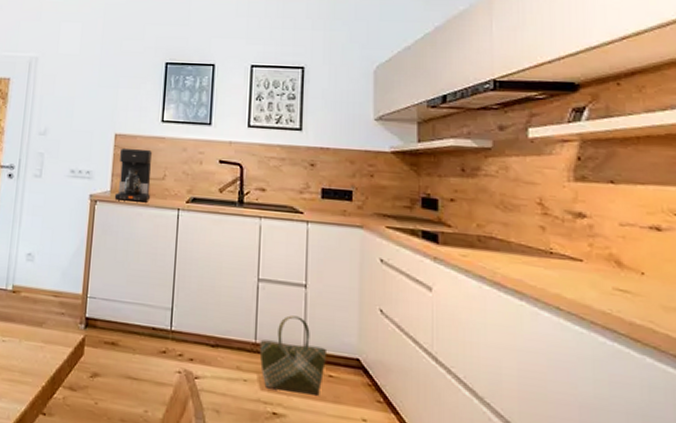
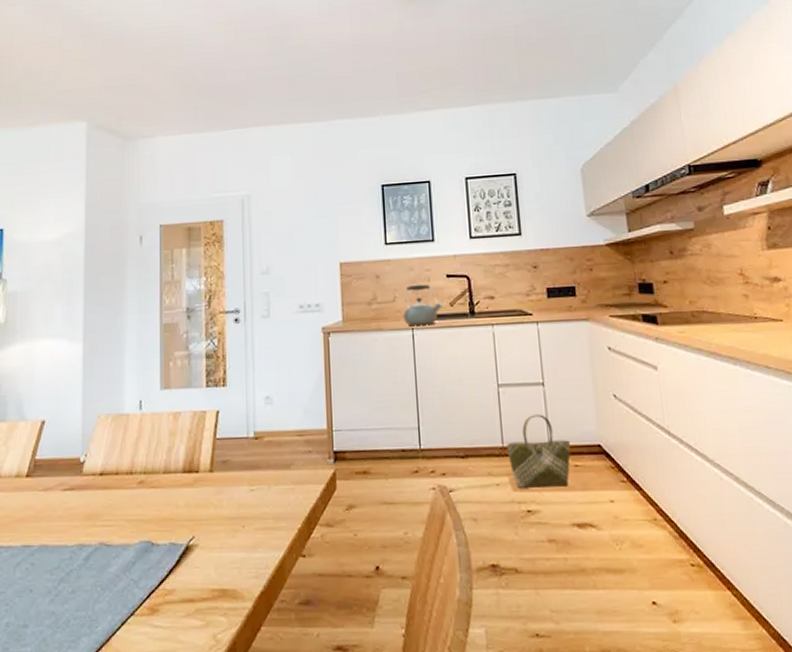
coffee maker: present [114,148,152,203] -> none [347,273,384,329]
kettle: none [170,166,213,209] -> present [402,285,444,327]

